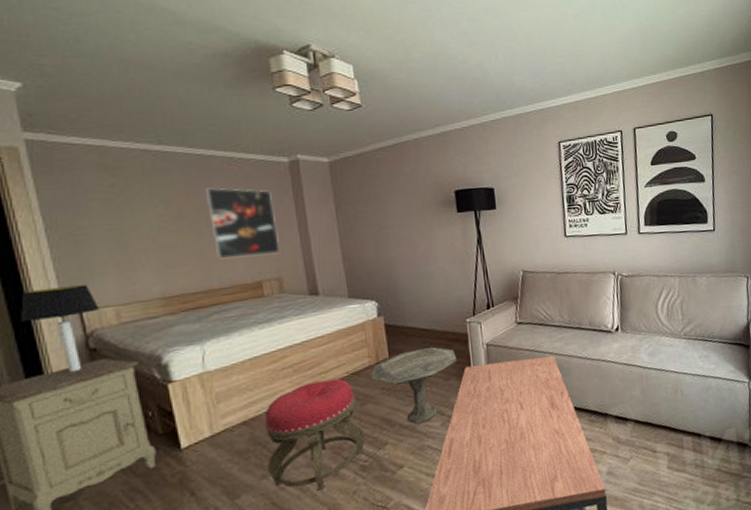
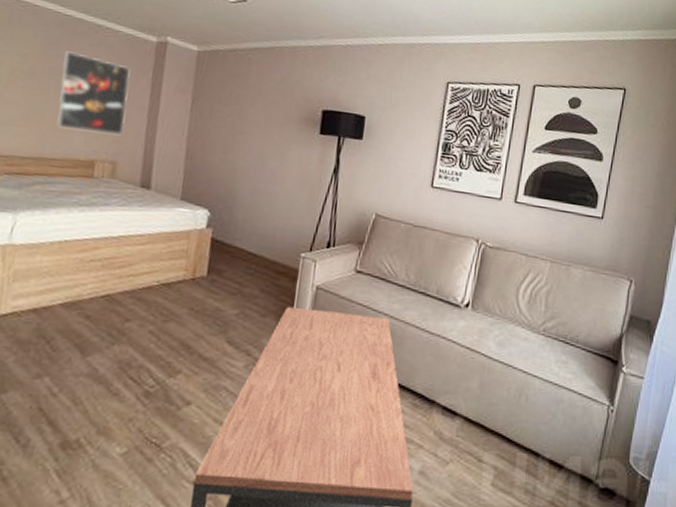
stool: present [265,378,365,491] -> none [44,282,160,408]
side table: present [371,346,458,424] -> none [181,273,281,359]

